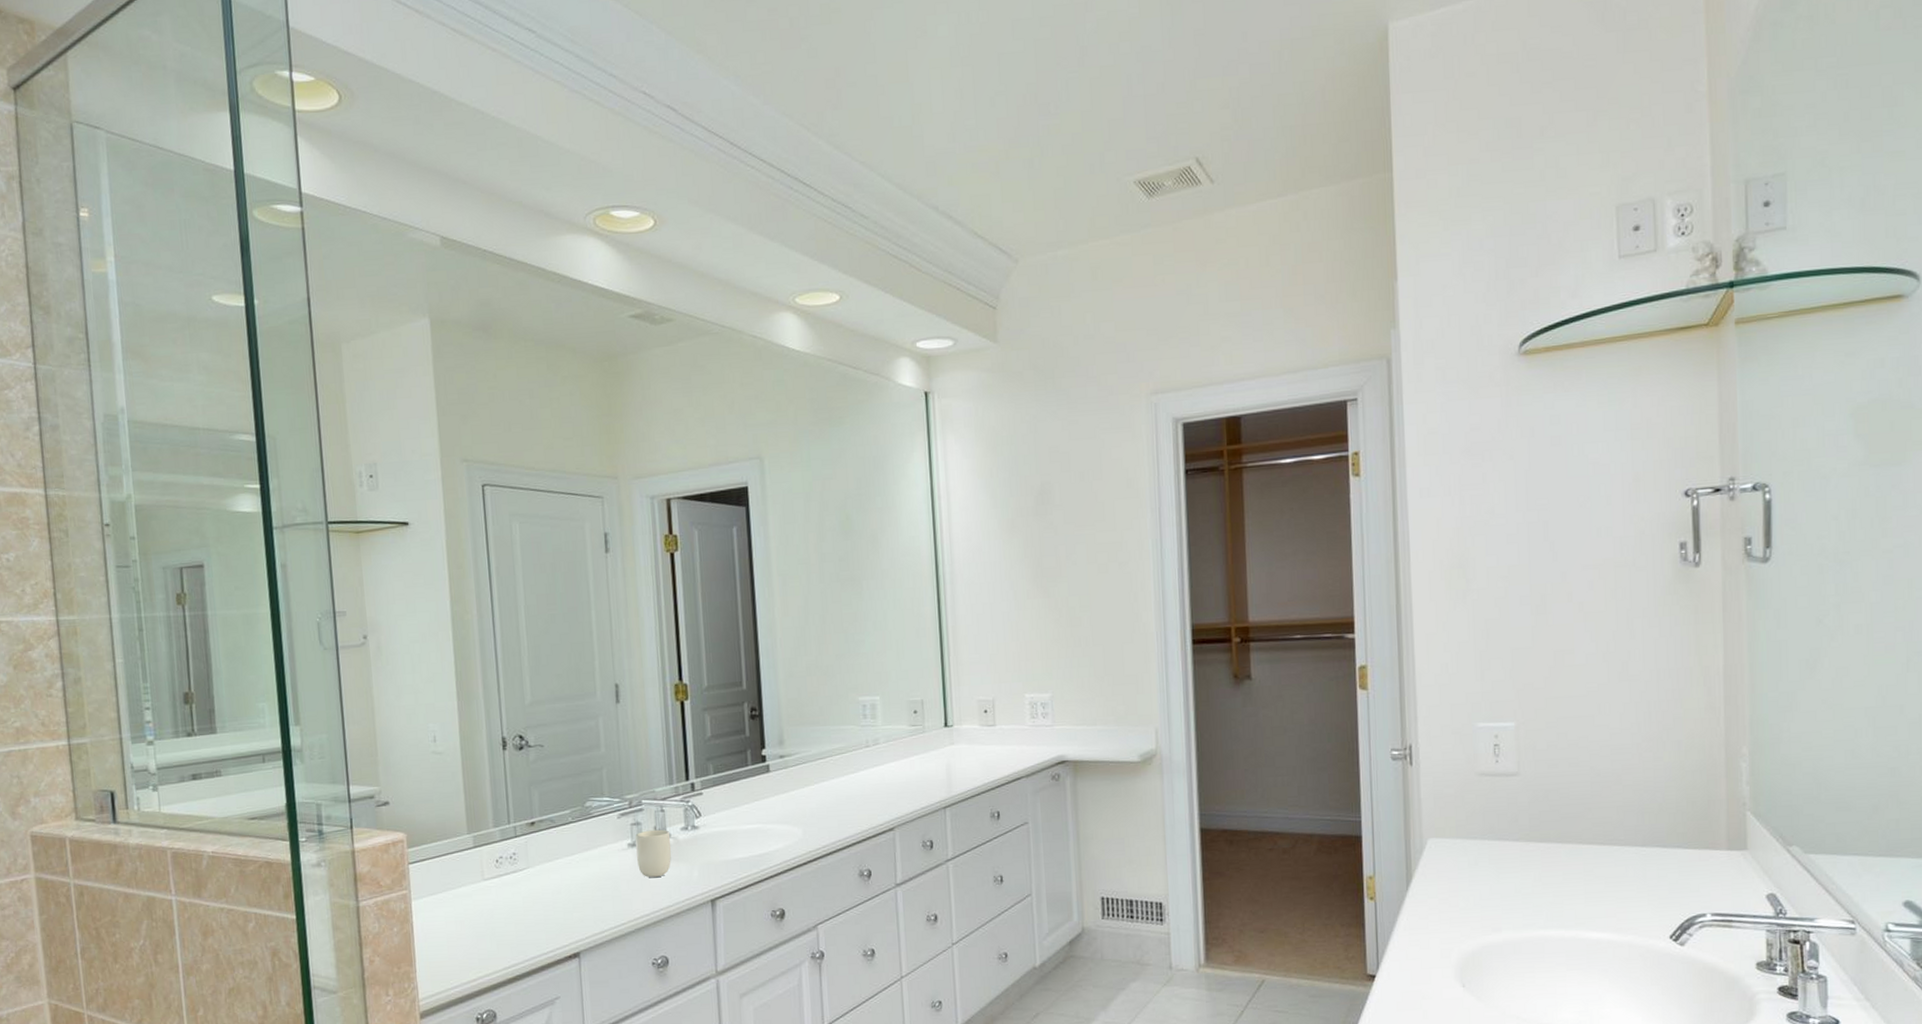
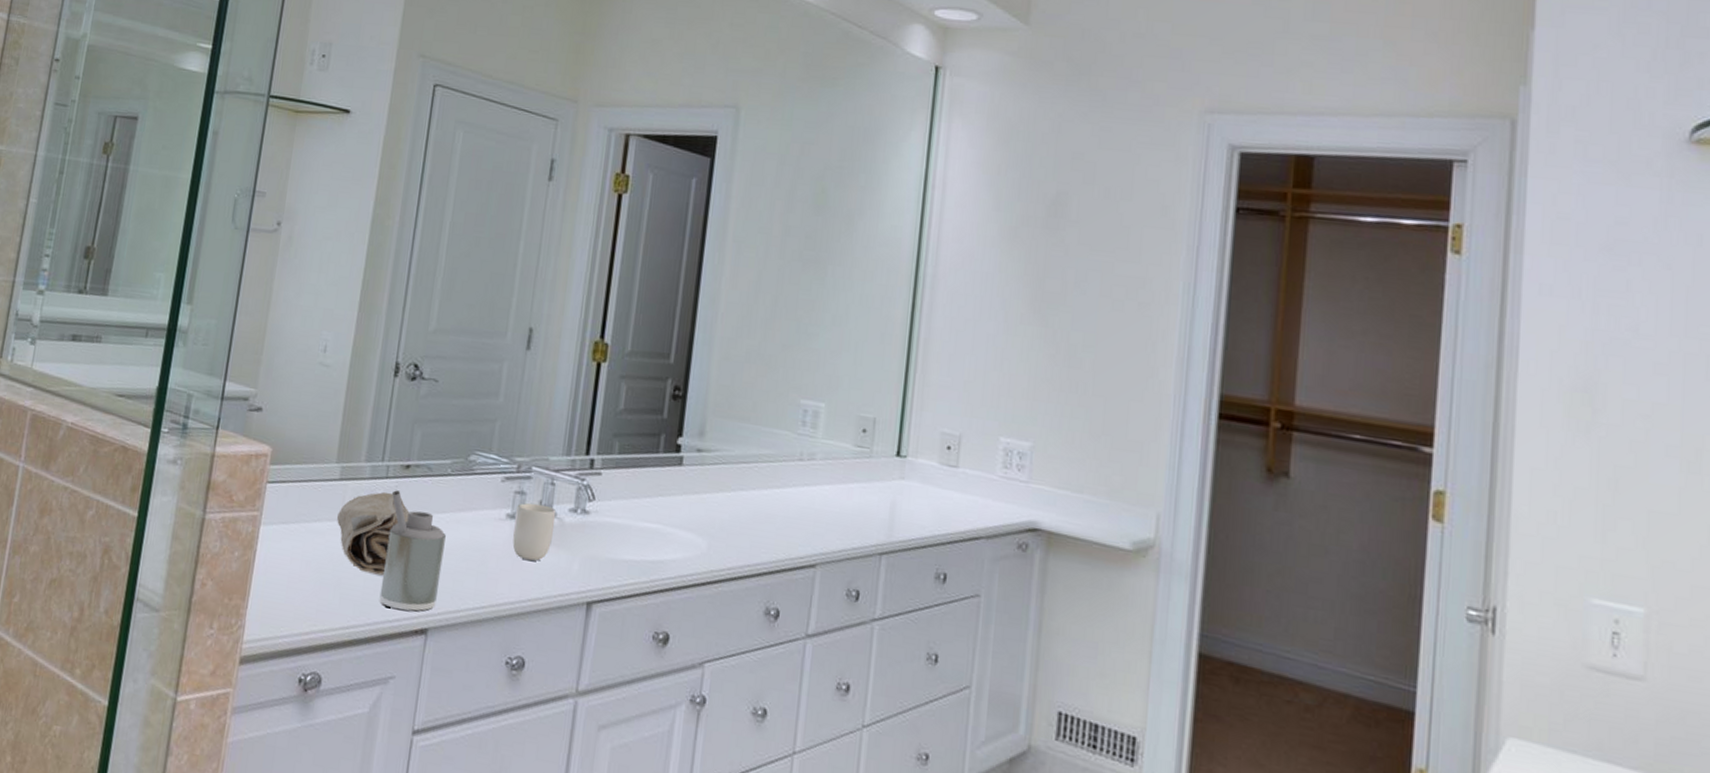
towel: none [479,848,543,920] -> present [337,491,410,576]
soap dispenser: none [523,845,582,944] -> present [379,490,446,613]

